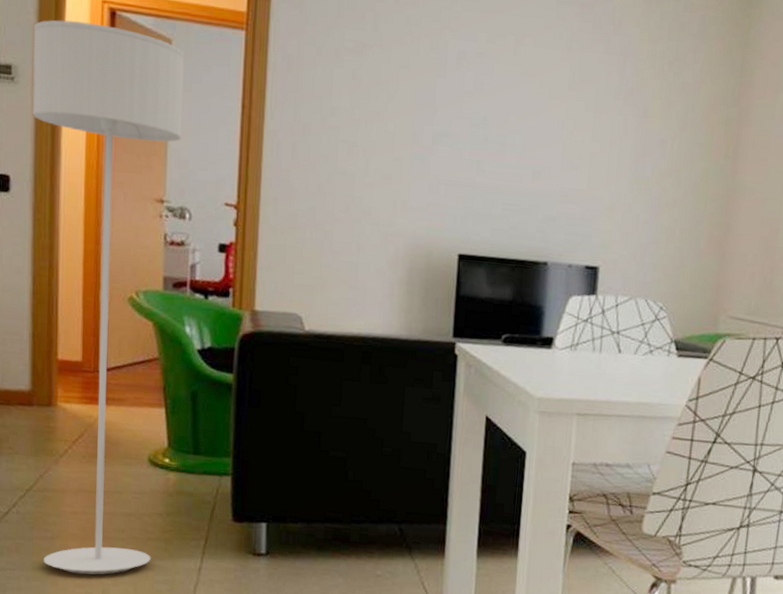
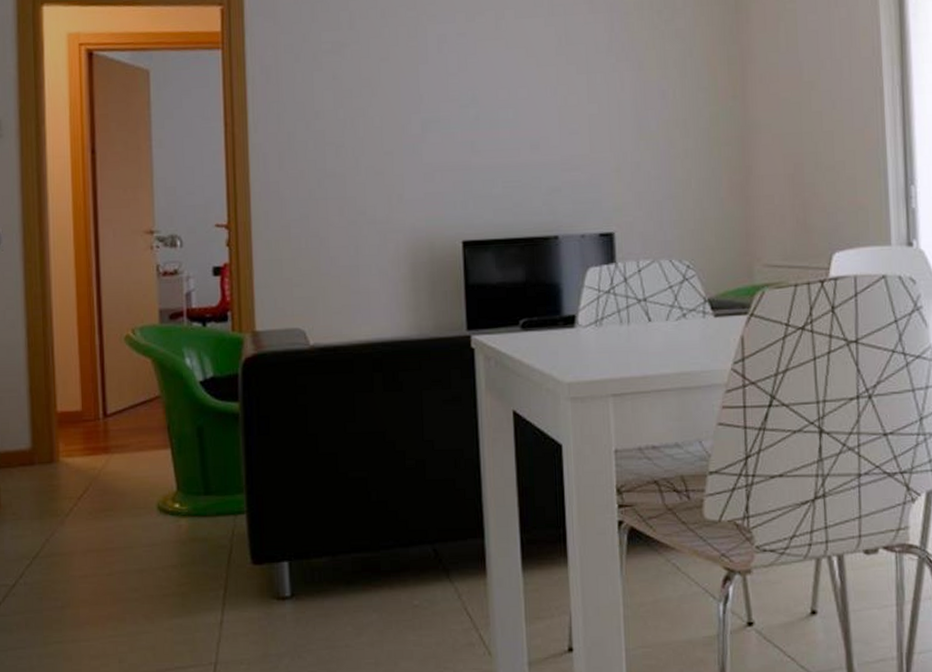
floor lamp: present [32,19,184,575] -> none [14,66,168,644]

